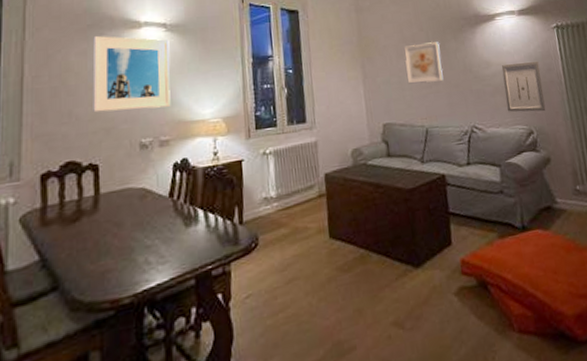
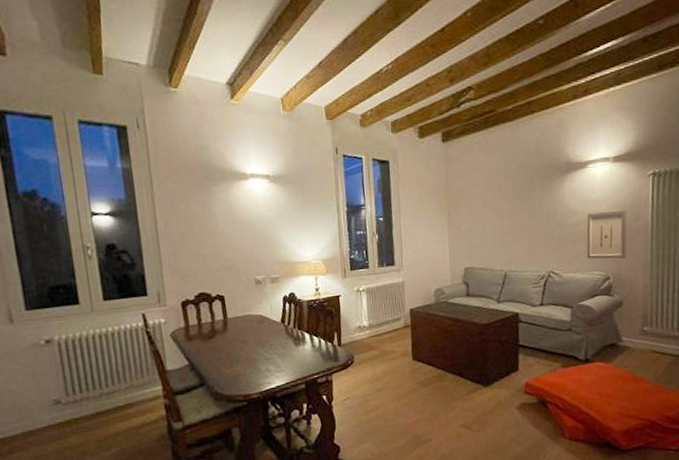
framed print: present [92,35,171,113] -> none [209,186,278,254]
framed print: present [404,42,444,84] -> none [489,190,526,232]

